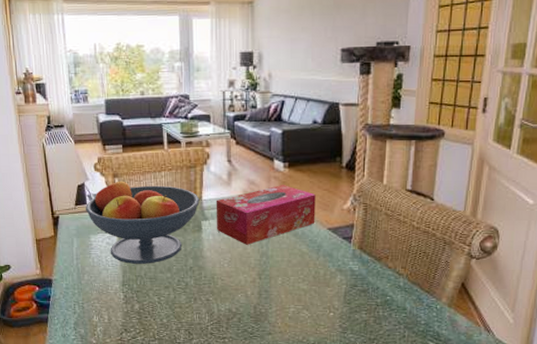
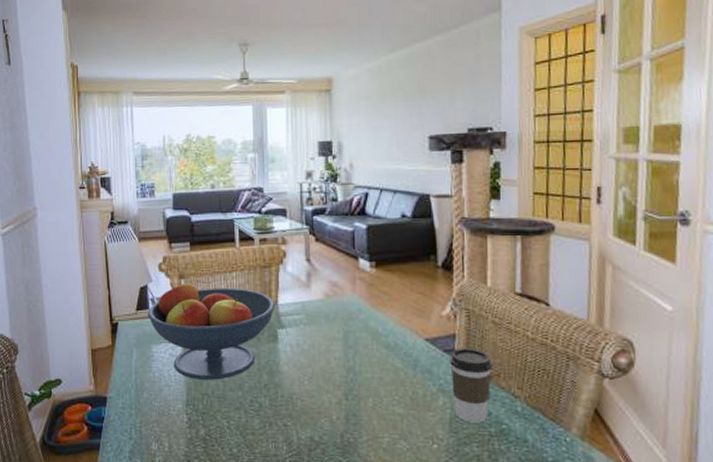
tissue box: present [215,185,316,245] -> none [293,287,410,358]
coffee cup: none [347,236,383,296] -> present [449,348,493,423]

